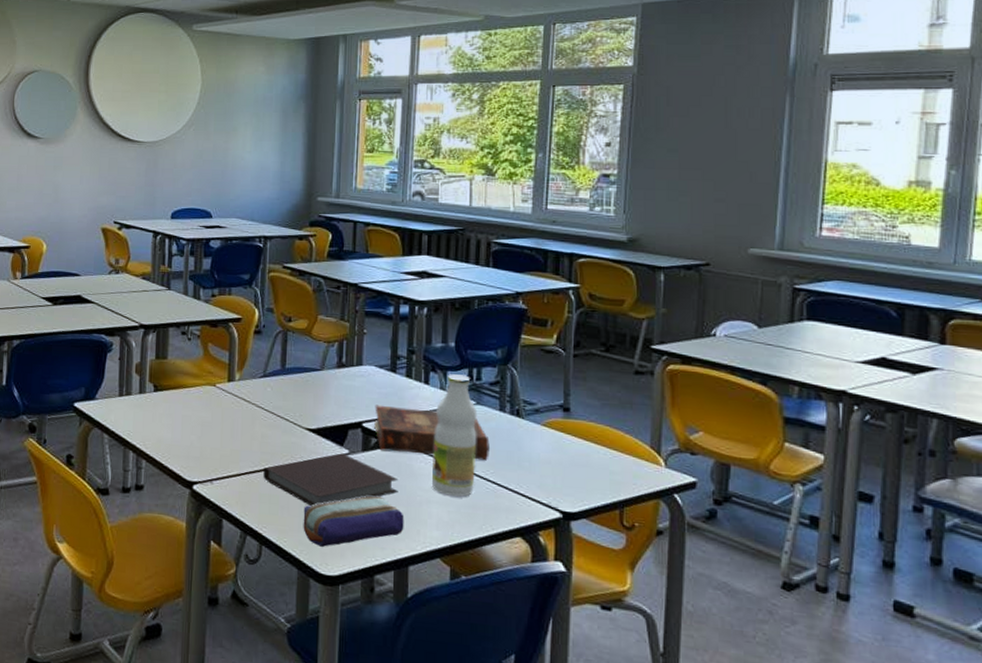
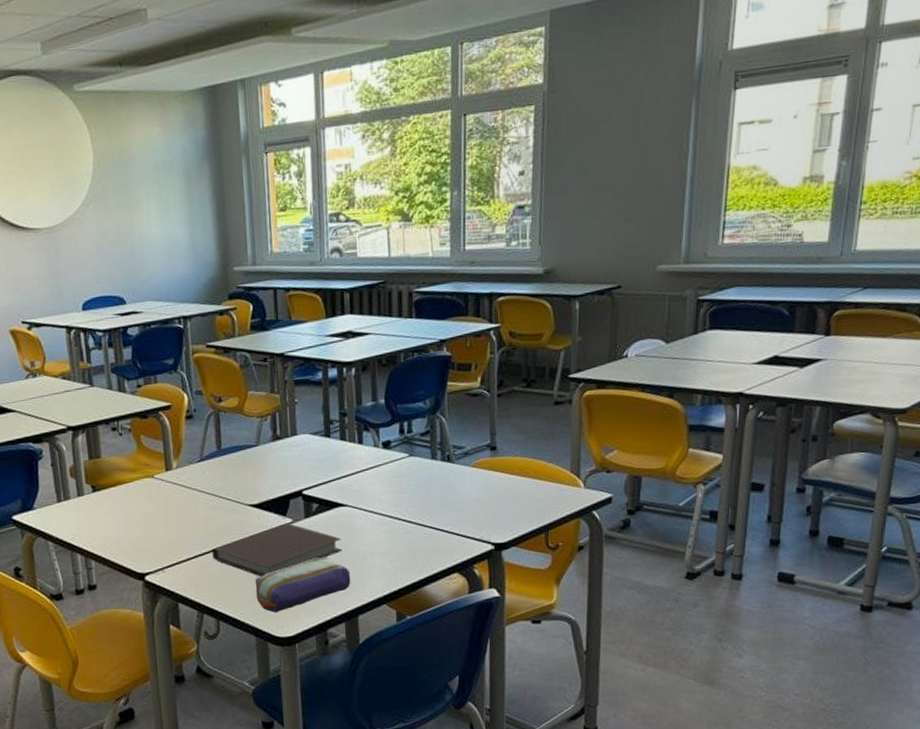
book: present [374,404,490,461] -> none [313,468,425,515]
bottle: present [432,373,478,497] -> none [372,429,413,546]

